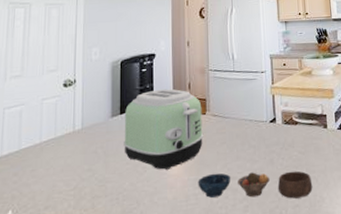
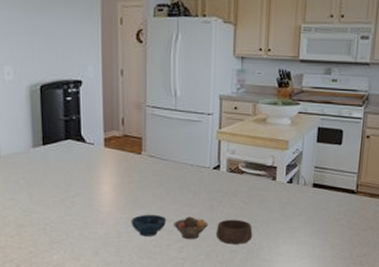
toaster: present [122,89,204,170] -> none [47,122,139,206]

